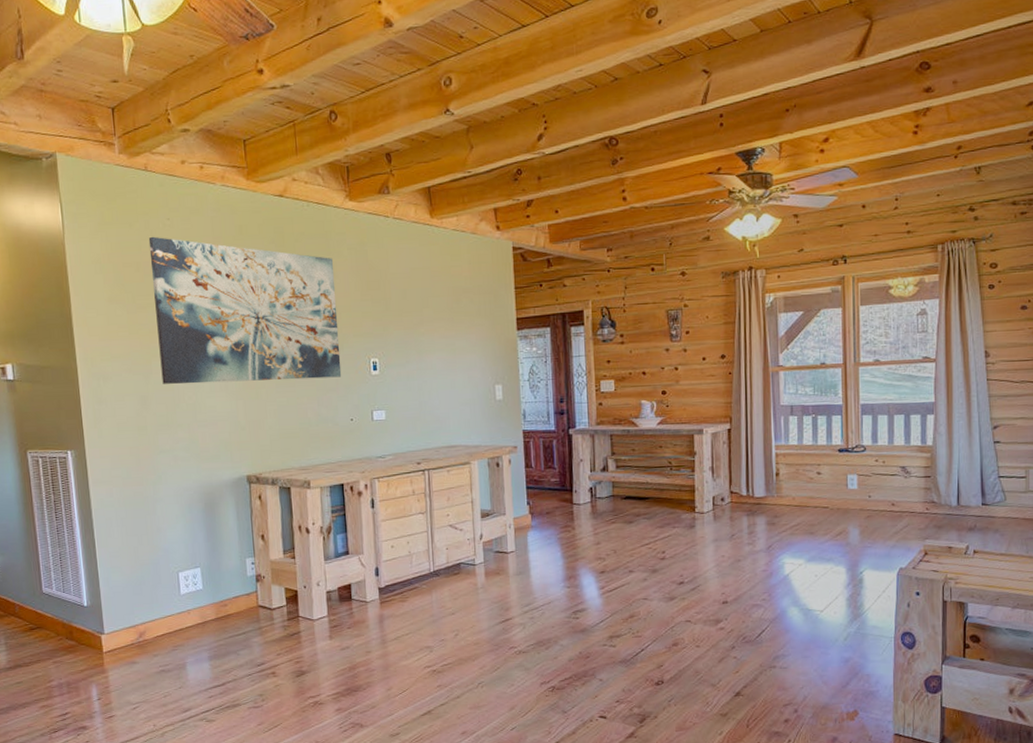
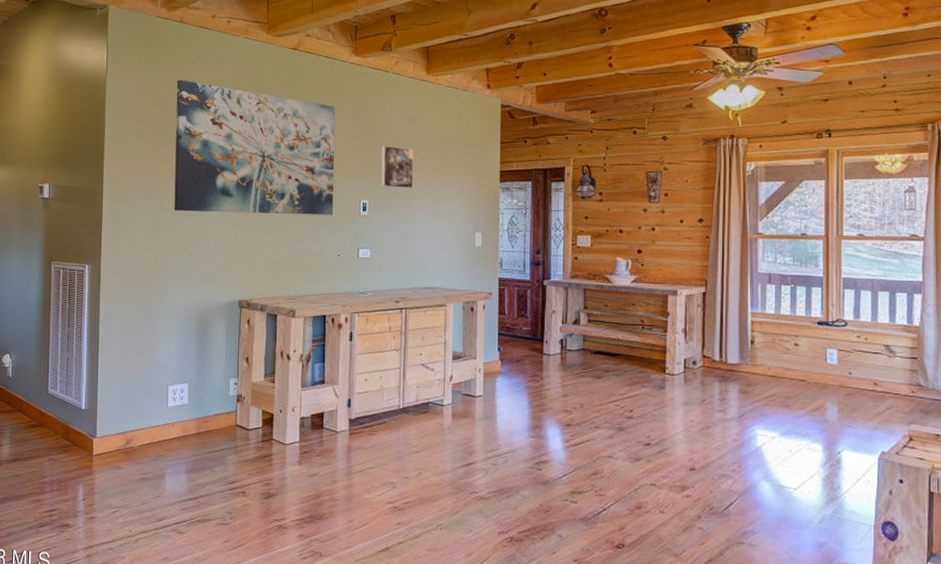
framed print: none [388,297,426,344] -> present [381,145,414,189]

